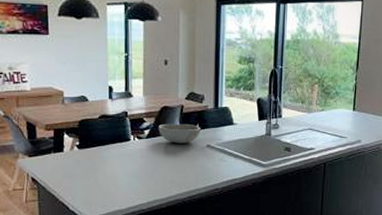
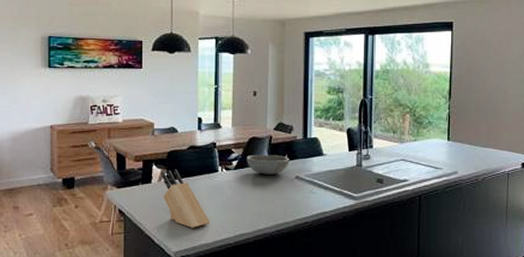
knife block: none [72,138,124,195] -> present [161,169,210,228]

